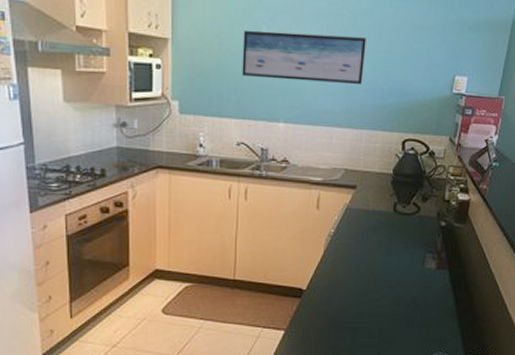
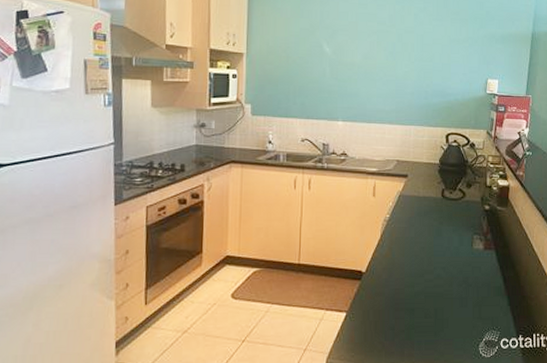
wall art: present [242,30,366,85] -> none [306,45,411,88]

